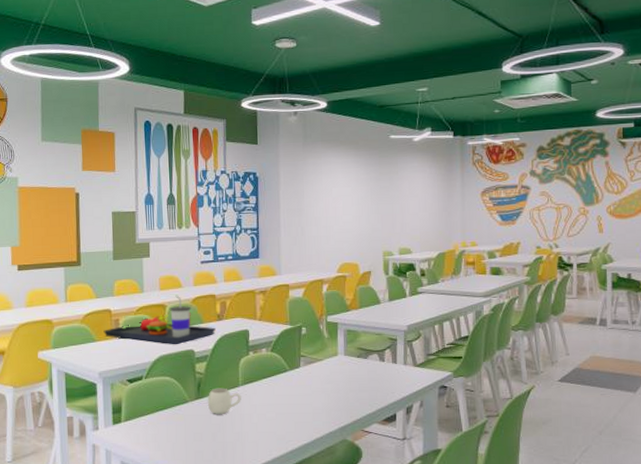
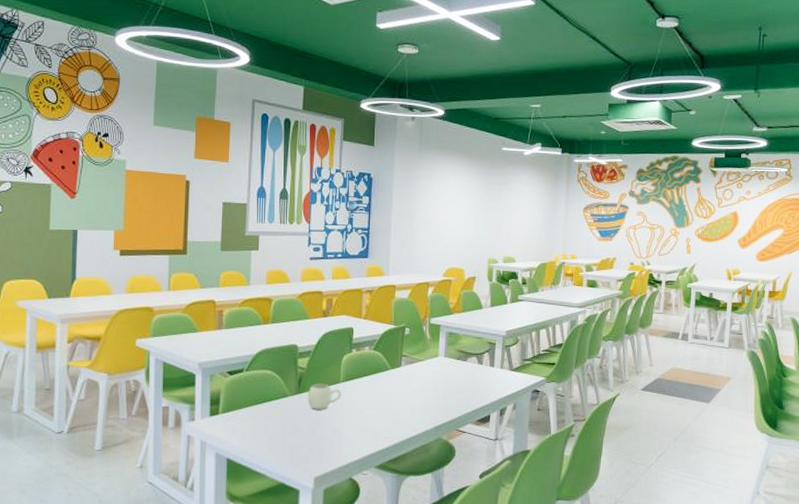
food tray: present [103,295,216,344] -> none [206,289,320,338]

